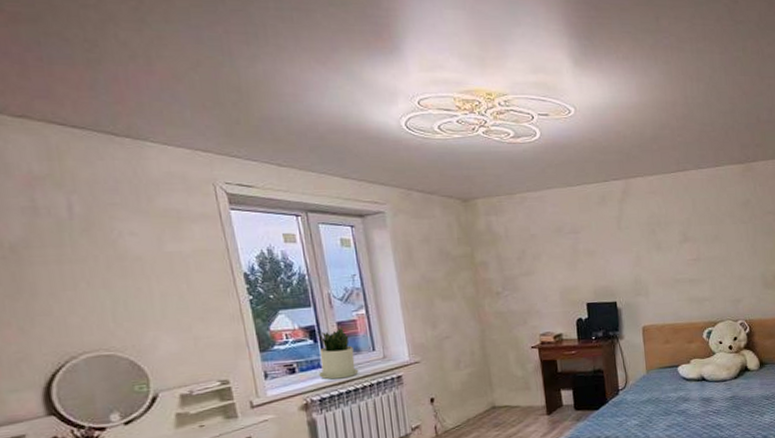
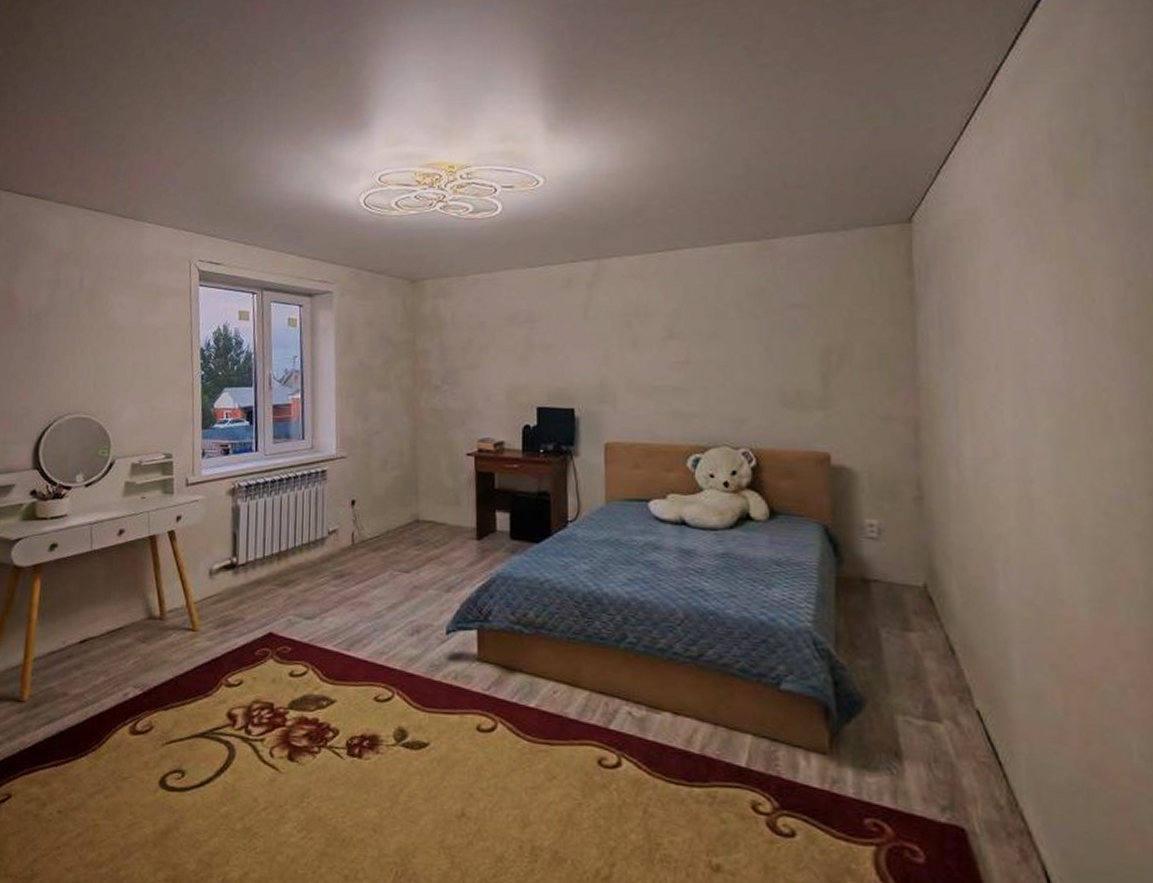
planter: present [317,327,359,380] -> none [250,410,286,466]

